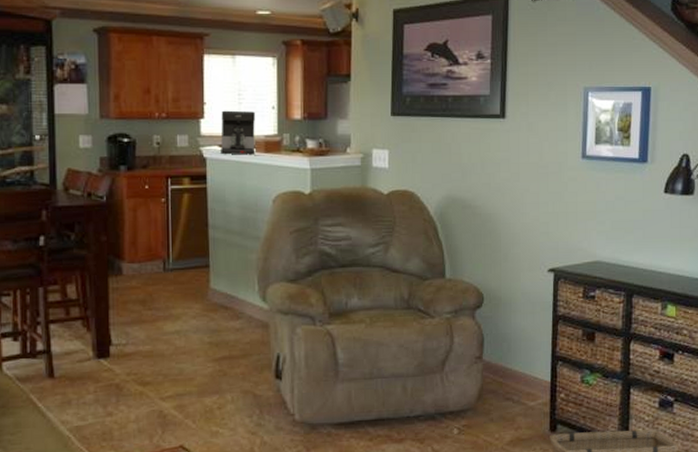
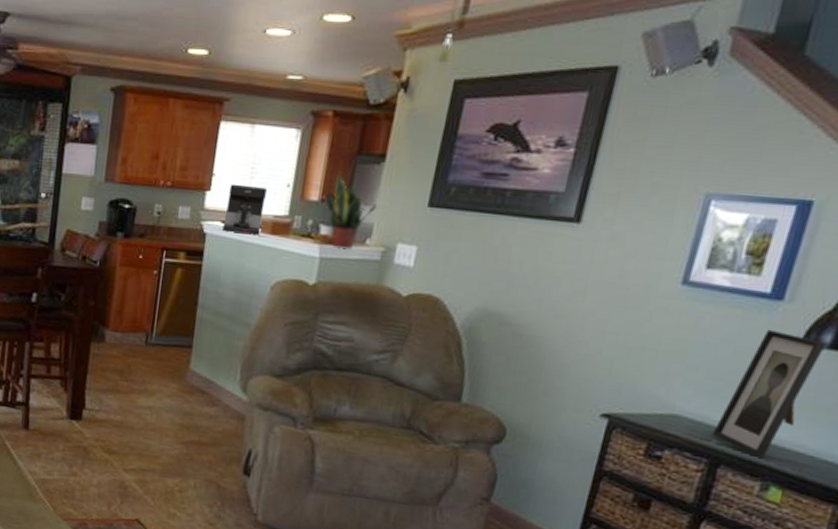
potted plant: none [307,94,351,159] -> present [325,174,378,250]
picture frame: none [623,185,679,285] -> present [711,329,827,459]

